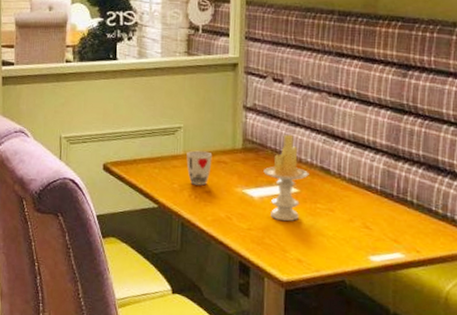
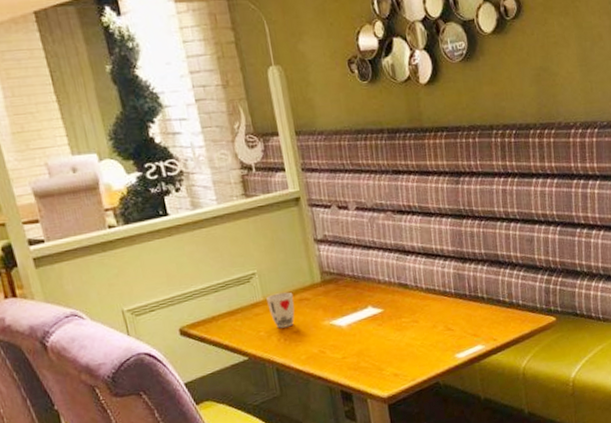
candle: present [263,134,309,221] -> none [346,258,390,343]

